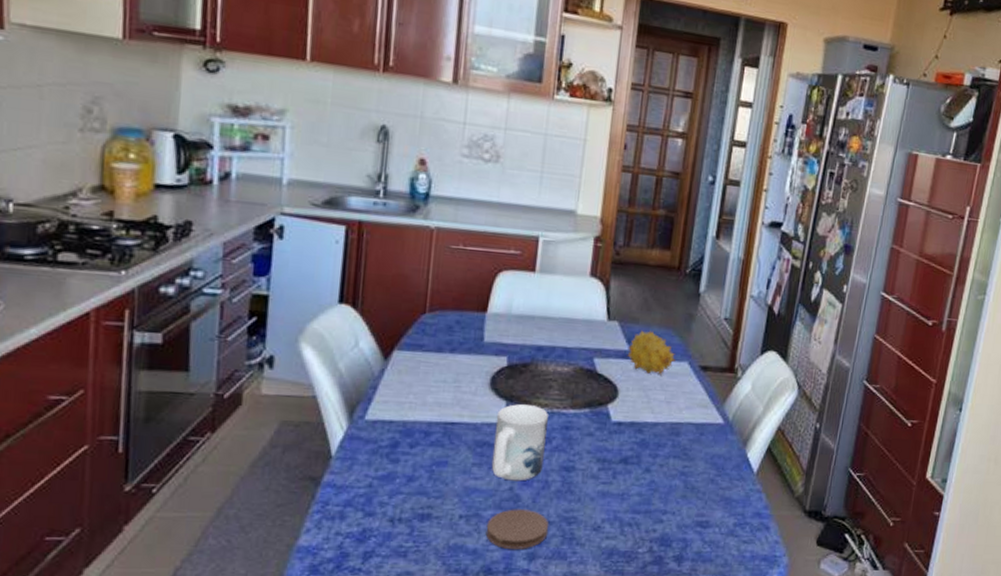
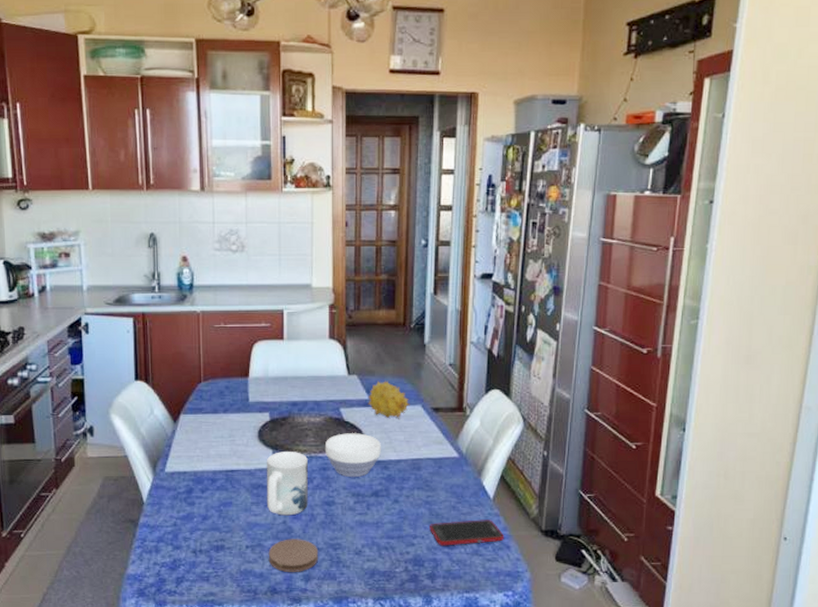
bowl: none [570,387,637,441] -> present [324,433,381,478]
cell phone: none [682,496,764,524] -> present [430,520,504,546]

